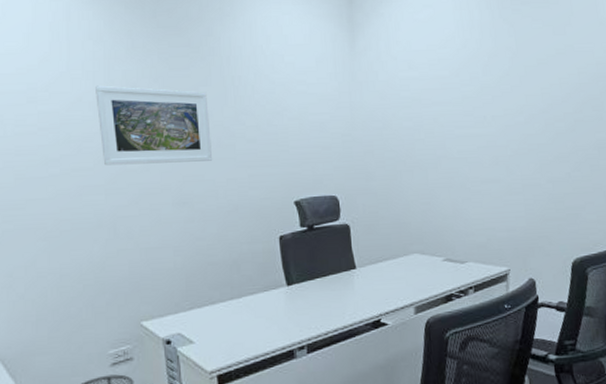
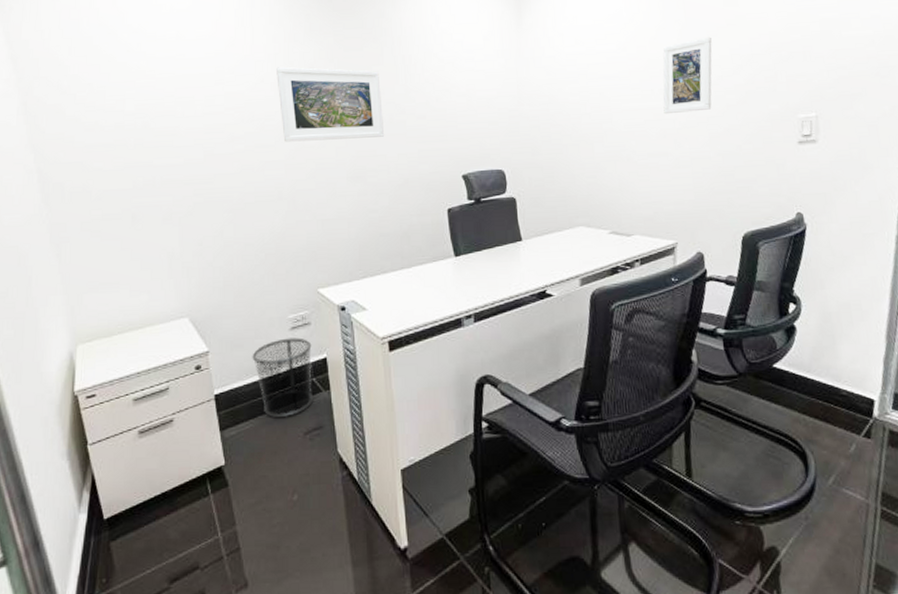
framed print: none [495,65,542,141] -> present [663,37,712,115]

